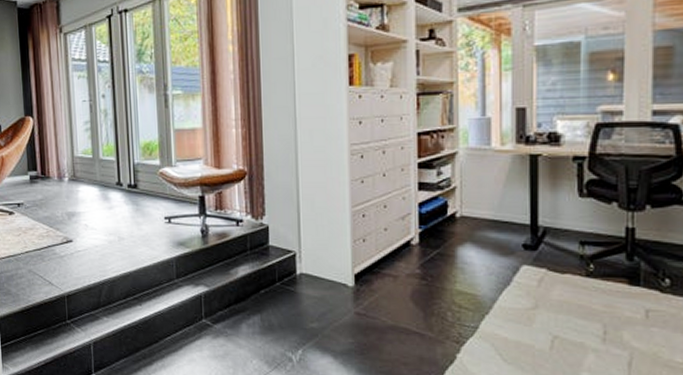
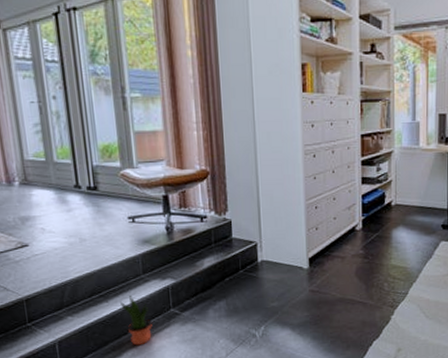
potted plant: none [153,300,183,356] -> present [120,295,152,346]

